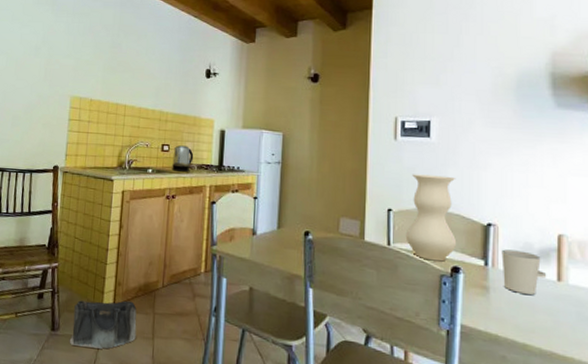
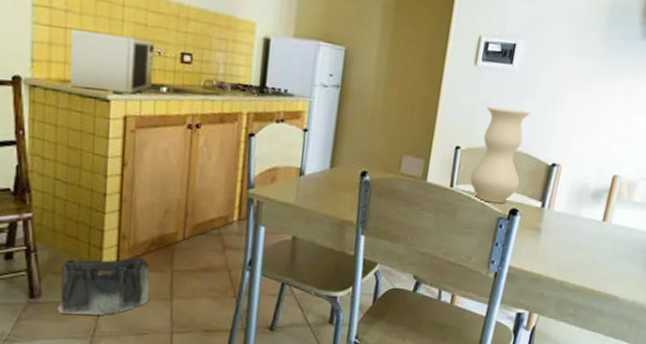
microwave: none [88,134,145,176] -> present [69,30,156,95]
kettle: present [172,145,194,172] -> none [195,55,227,93]
cup: present [501,249,547,296] -> none [555,190,595,236]

